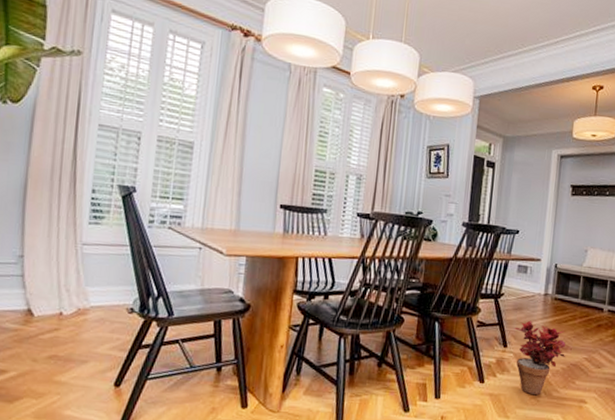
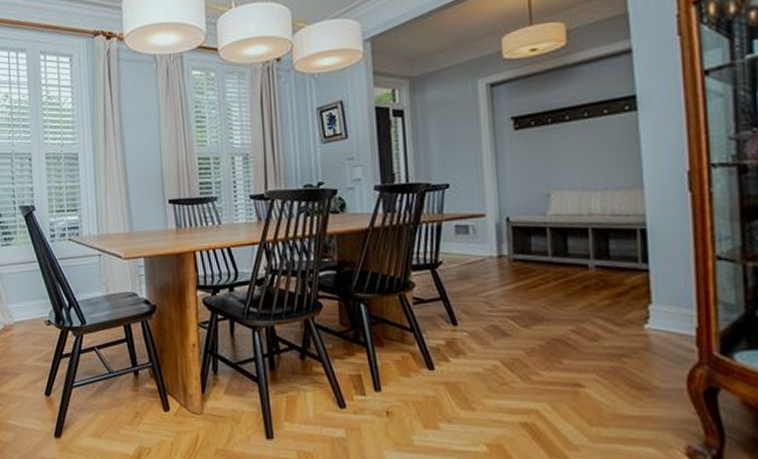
potted plant: present [514,320,566,396] -> none [463,290,543,381]

